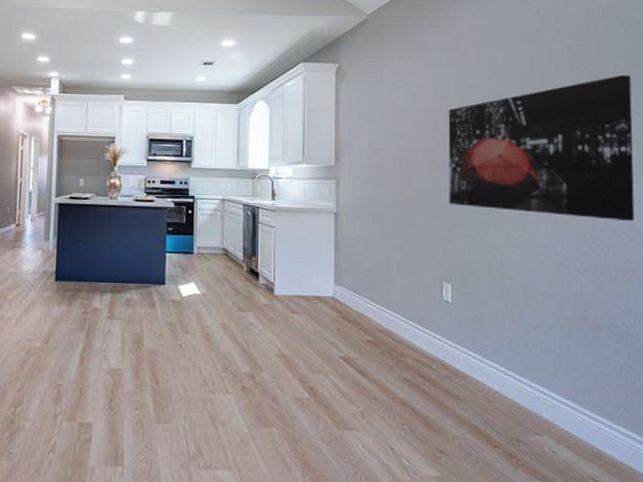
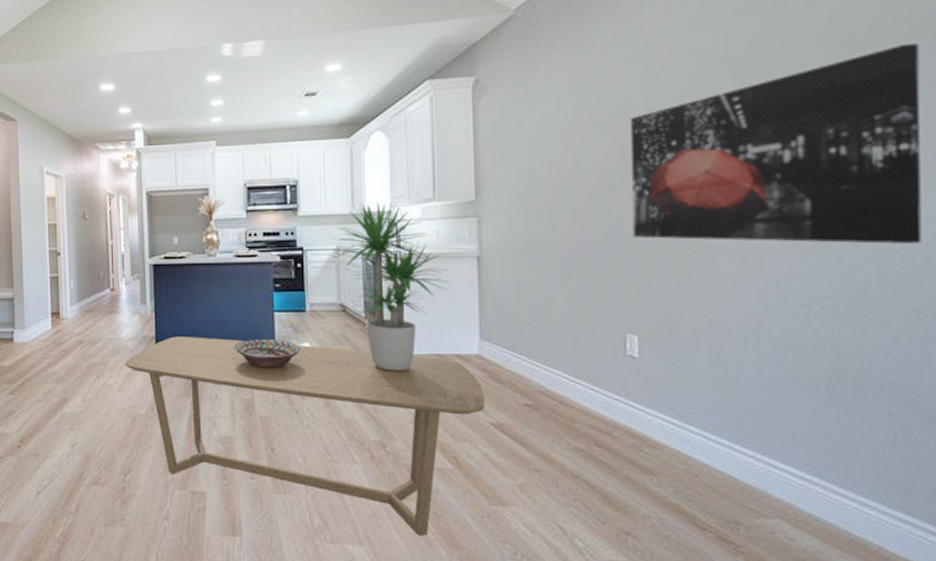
coffee table: none [24,272,336,460] -> present [125,336,485,536]
decorative bowl: none [129,277,188,305] -> present [235,338,301,368]
potted plant: none [218,160,313,310] -> present [331,201,451,371]

